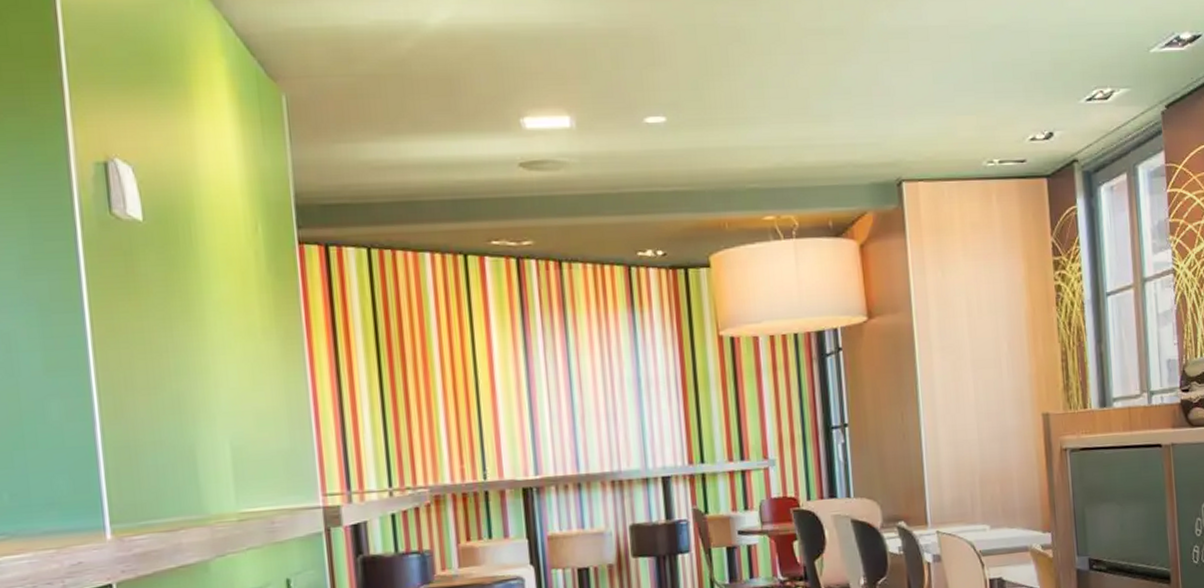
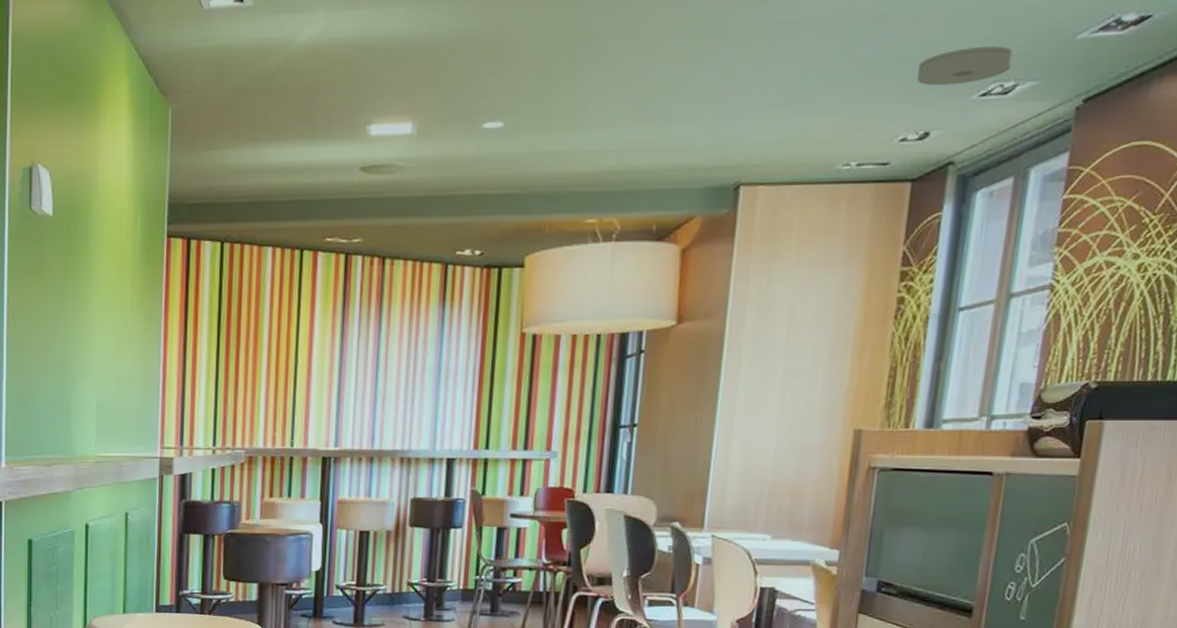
smoke detector: none [1033,57,1106,91] -> present [917,46,1014,86]

